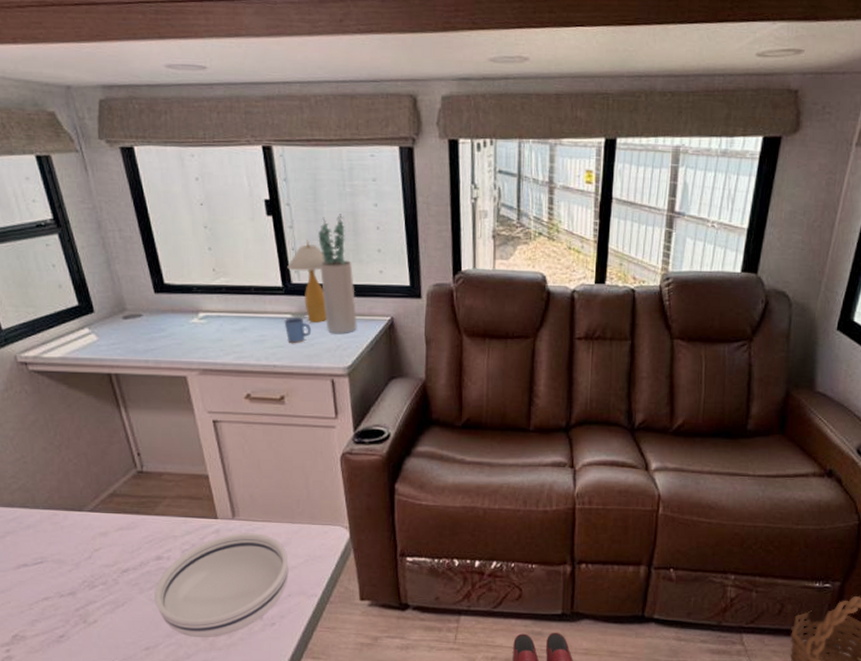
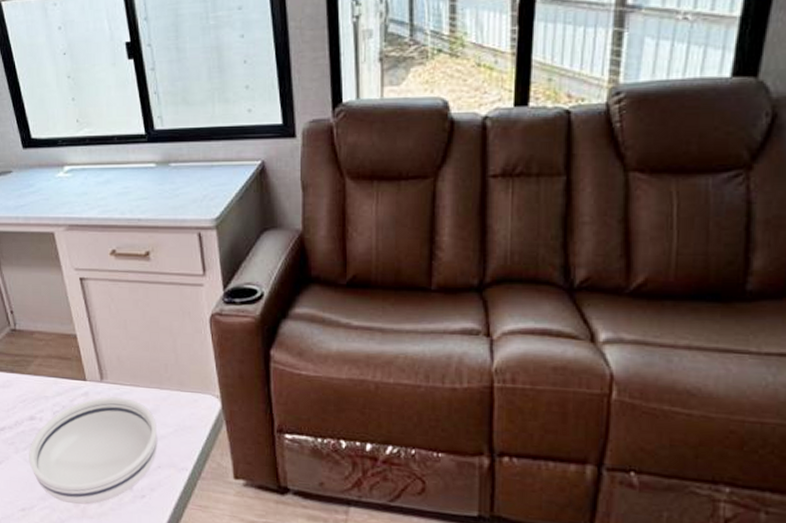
mug: present [284,318,312,343] -> none [148,167,176,194]
table lamp: present [287,239,327,322] -> none [150,81,192,171]
vase: present [318,214,357,334] -> none [181,50,225,183]

